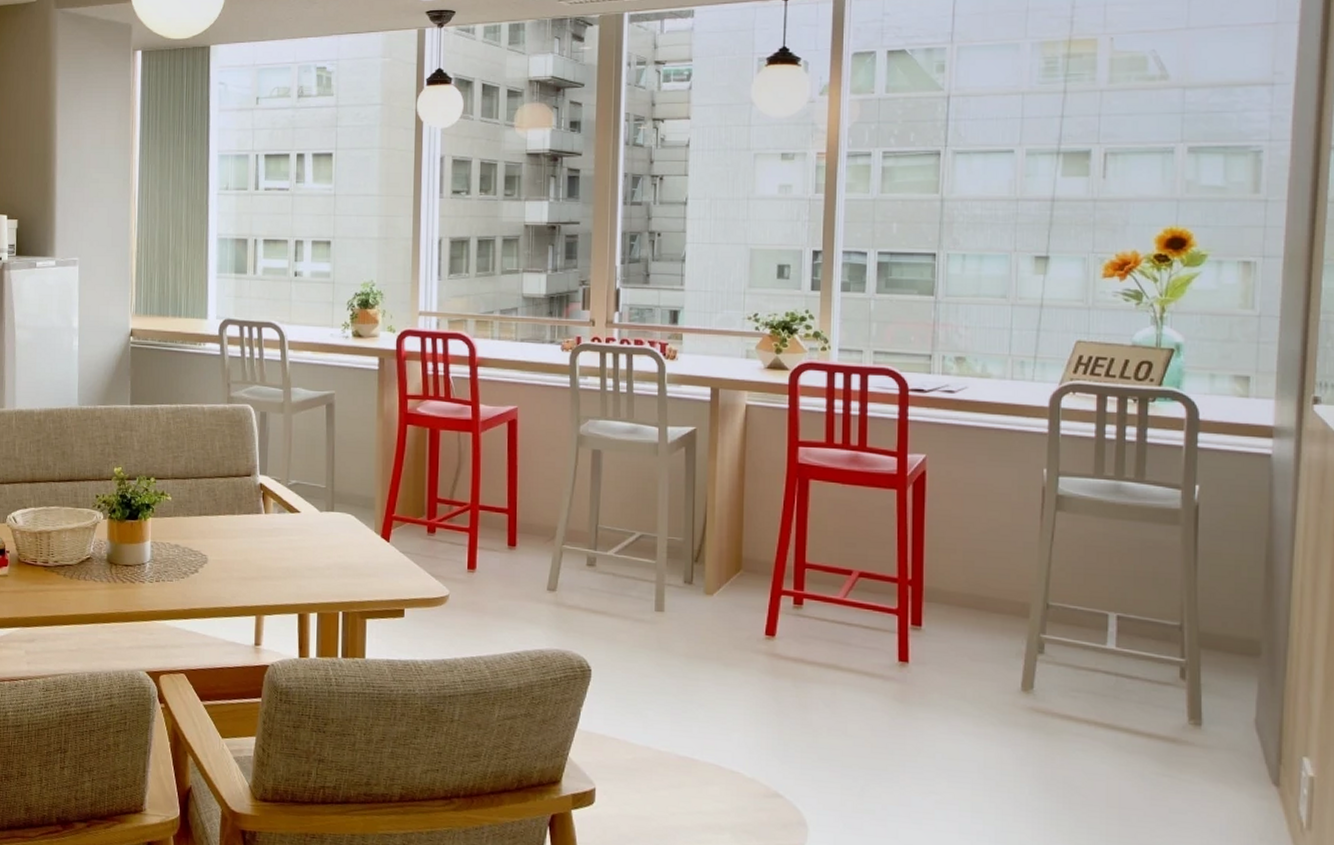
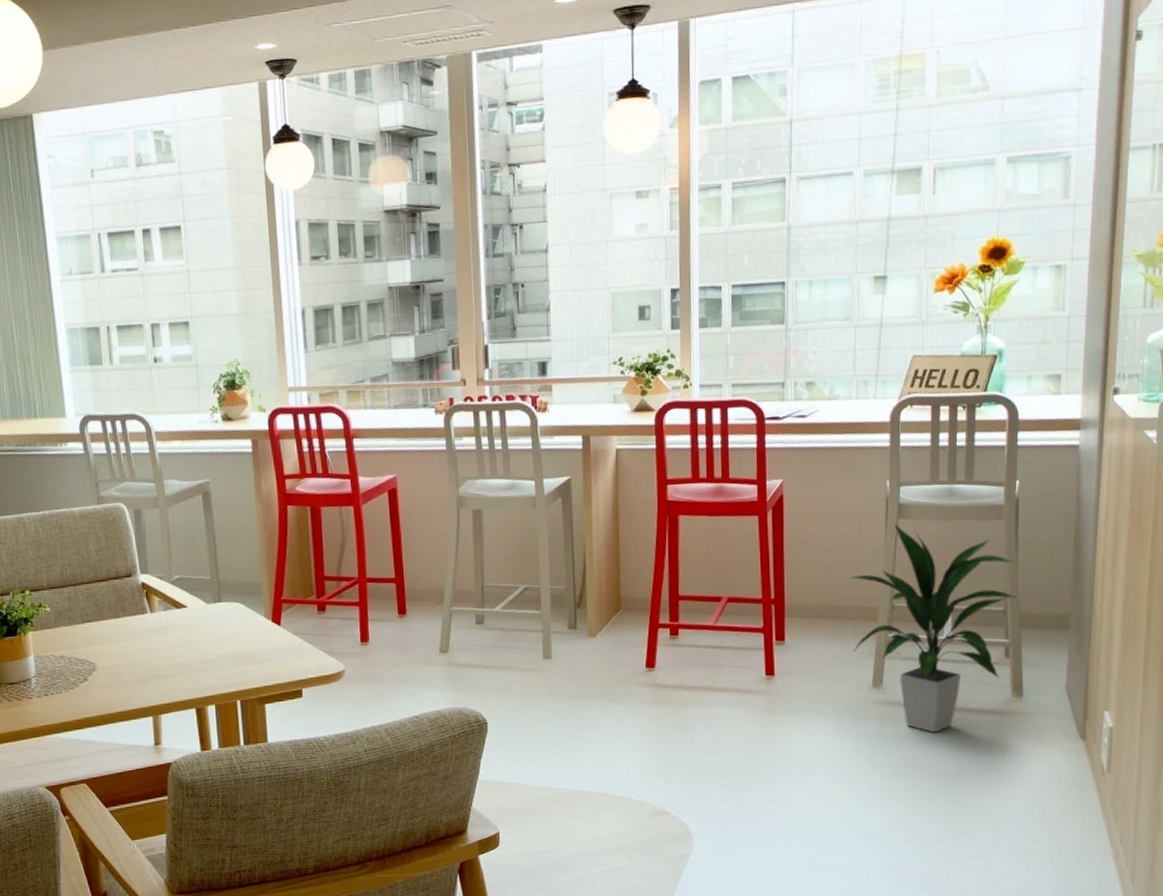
indoor plant: none [998,515,1196,753] -> present [850,523,1017,733]

